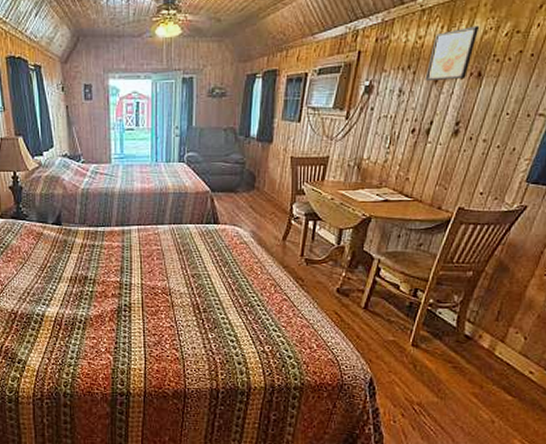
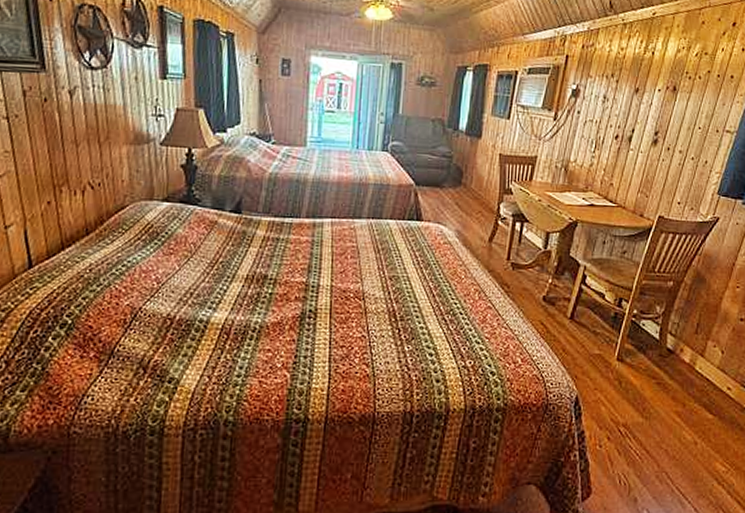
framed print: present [425,25,480,82] -> none [627,43,674,92]

